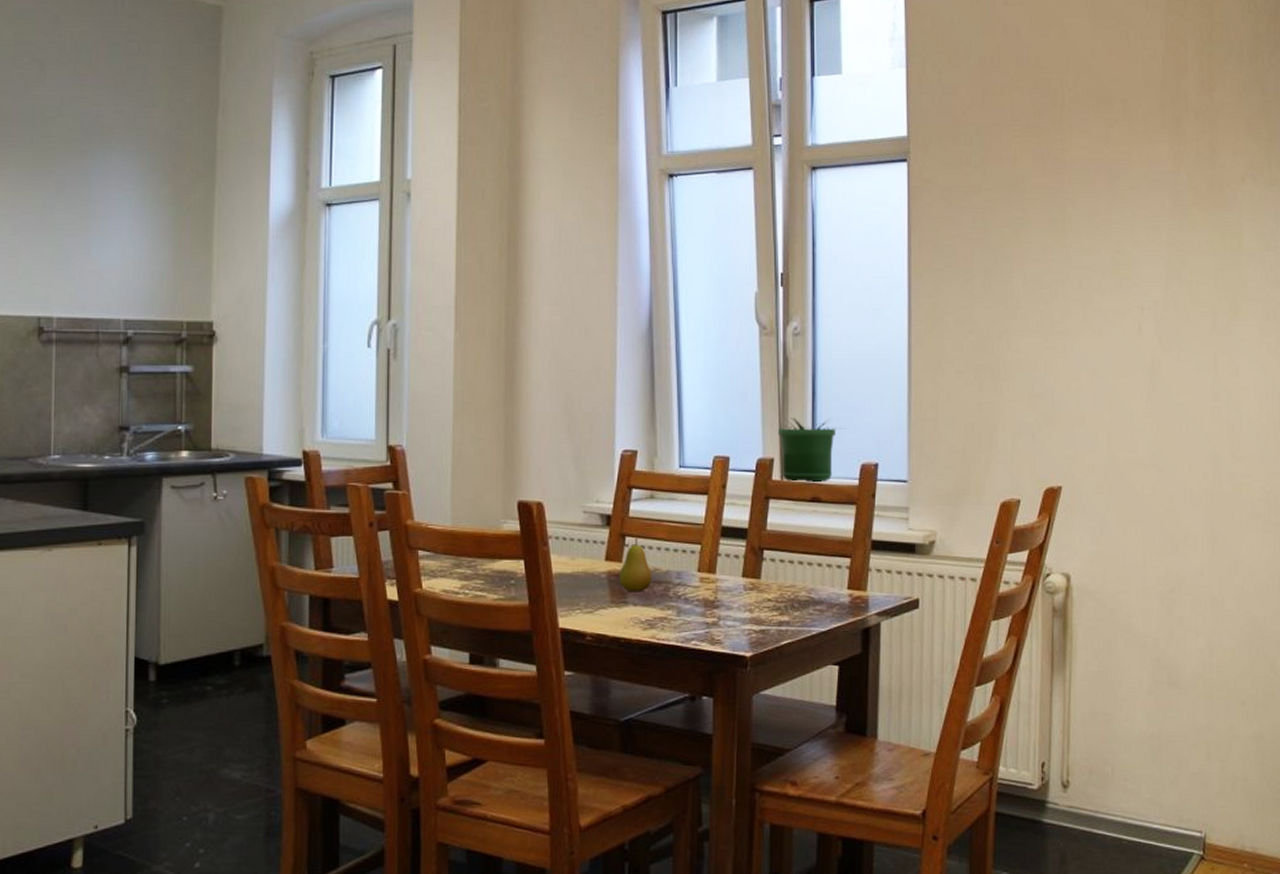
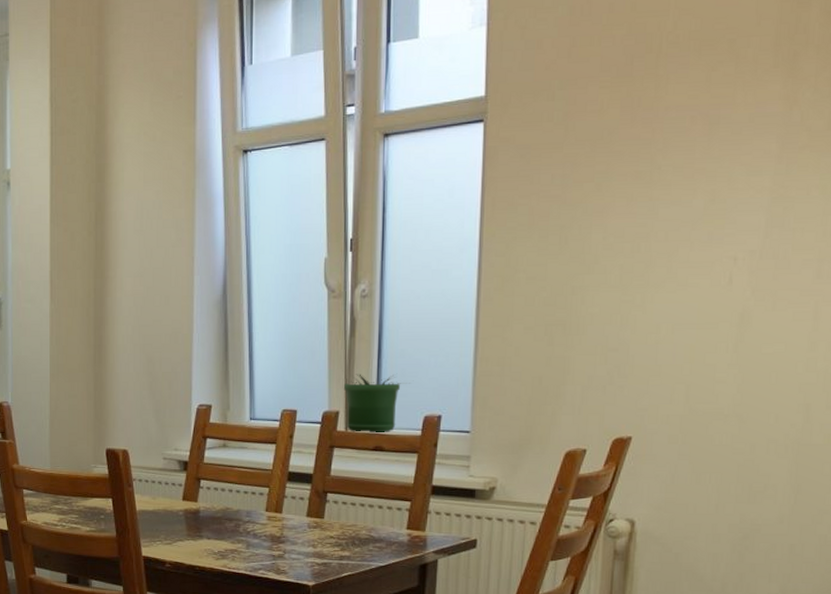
fruit: present [618,537,652,593] -> none [194,481,224,528]

